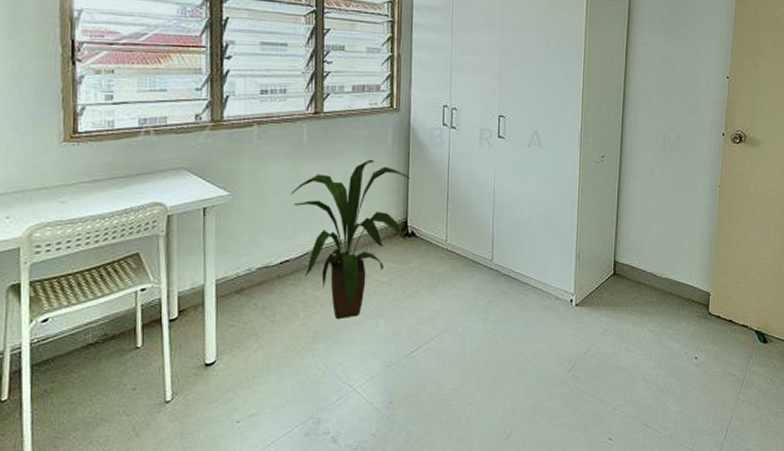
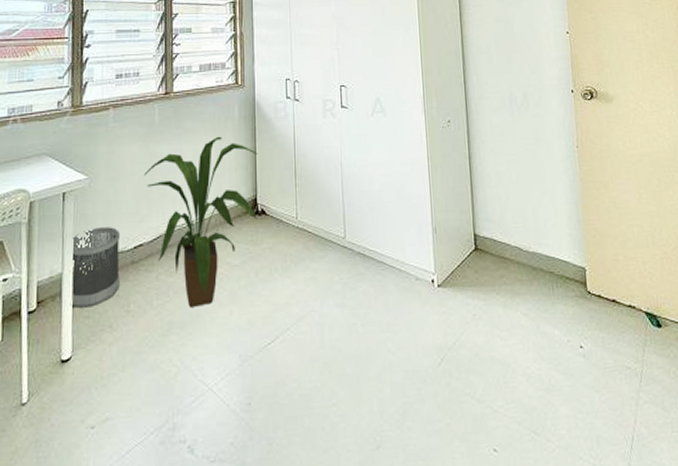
wastebasket: none [213,243,265,317] -> present [70,227,120,308]

